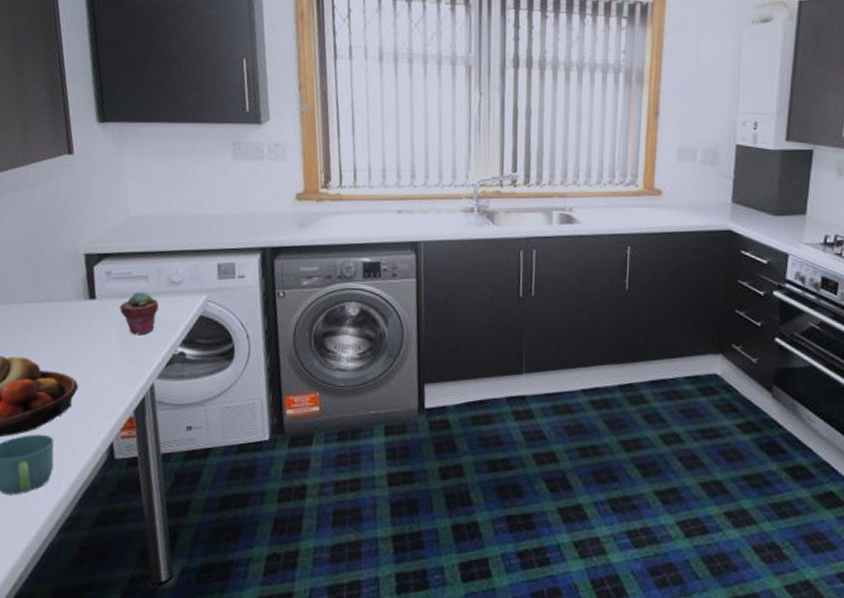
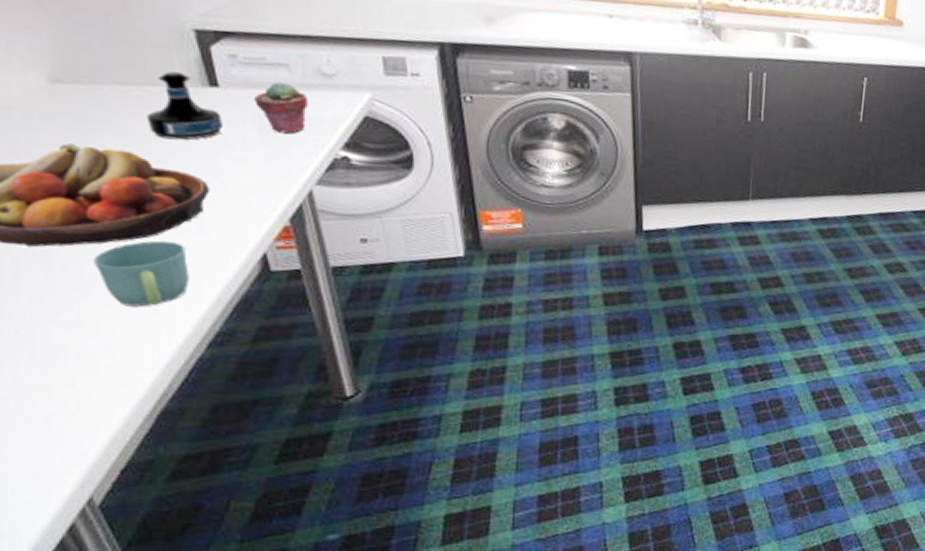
tequila bottle: none [41,288,95,346] -> present [146,71,222,140]

